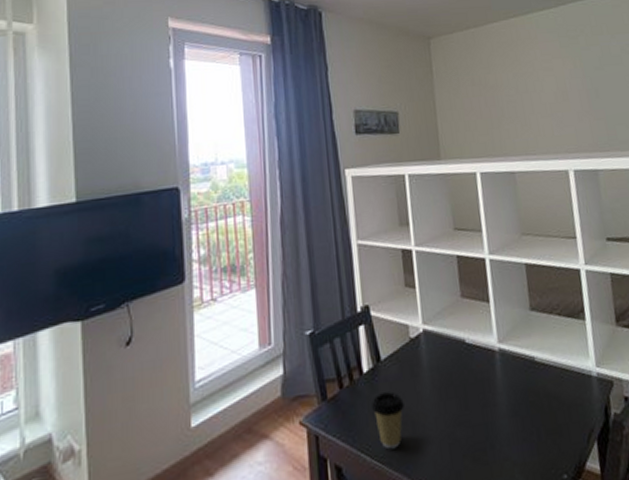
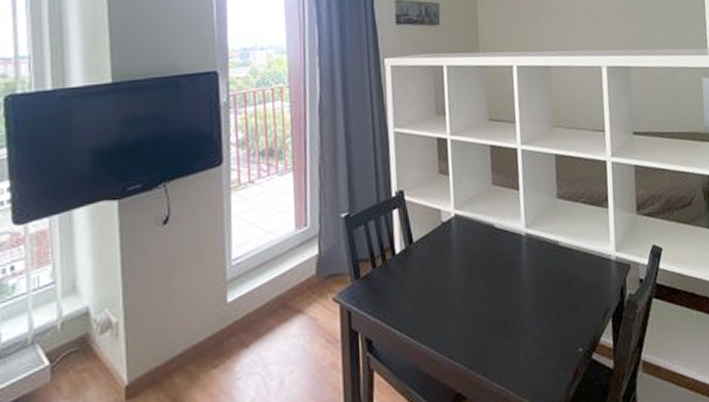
coffee cup: present [372,391,405,450] -> none [403,271,434,325]

